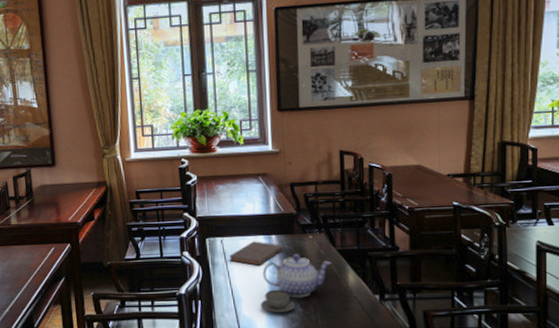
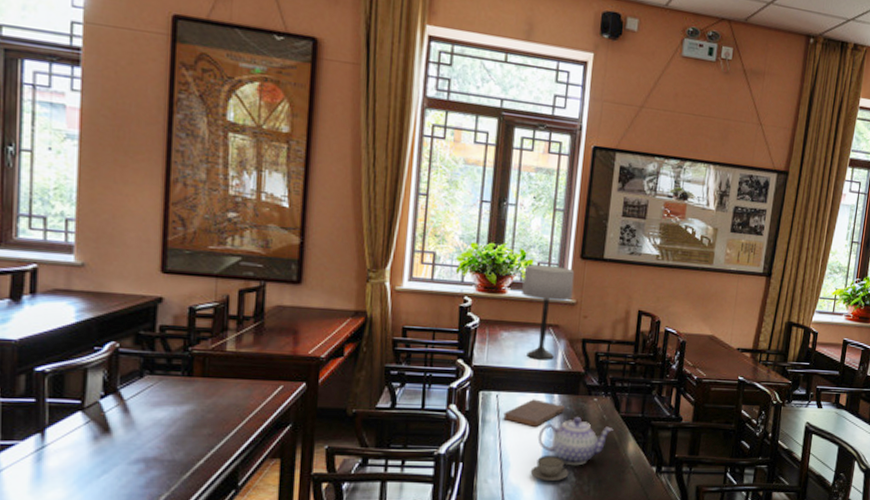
table lamp: none [228,121,276,206] -> present [522,264,575,360]

